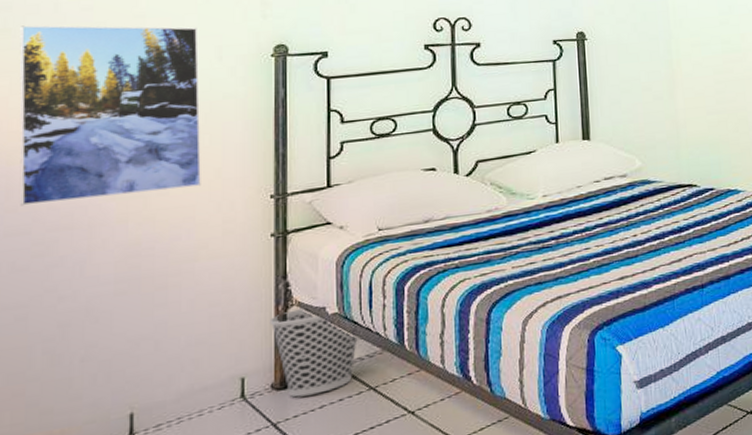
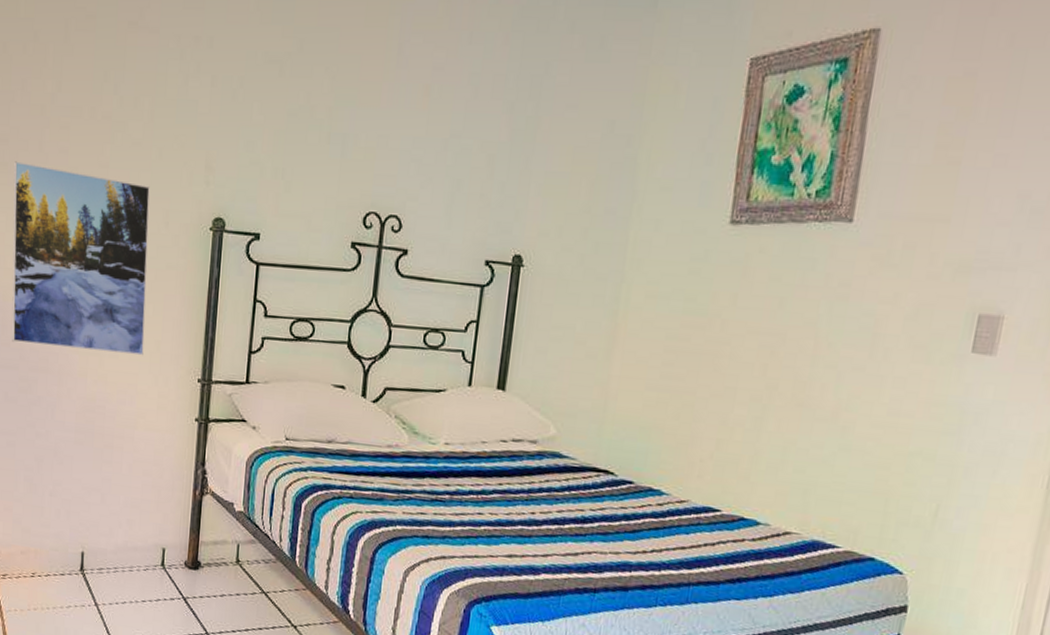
wastebasket: present [269,309,358,398] -> none [188,498,257,583]

